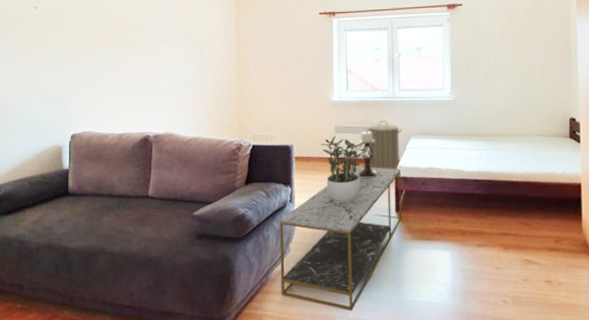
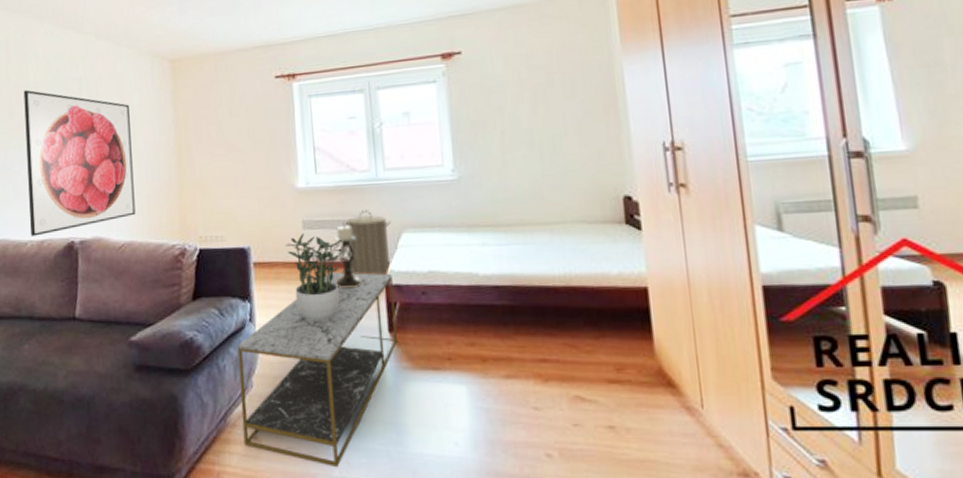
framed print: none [109,10,202,130] -> present [23,89,136,236]

